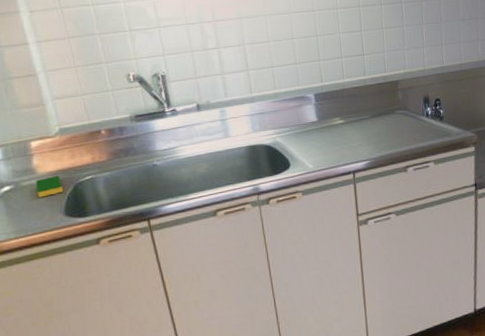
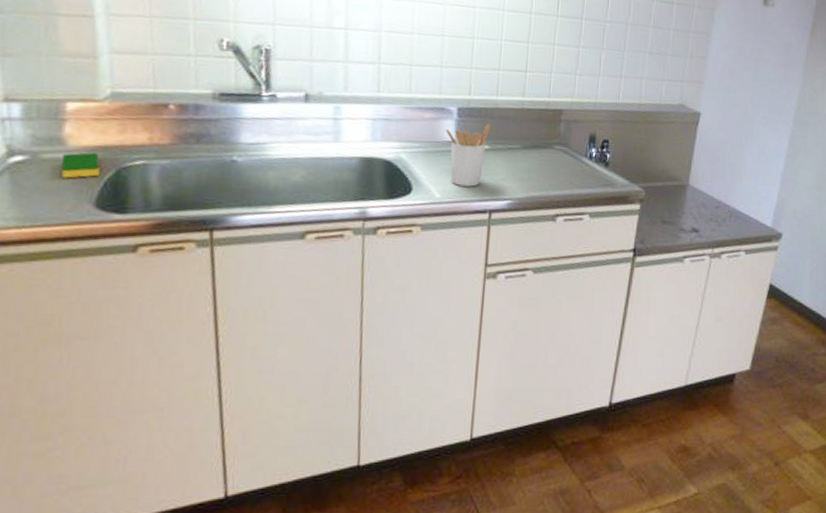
utensil holder: none [308,103,343,156] -> present [445,124,491,187]

